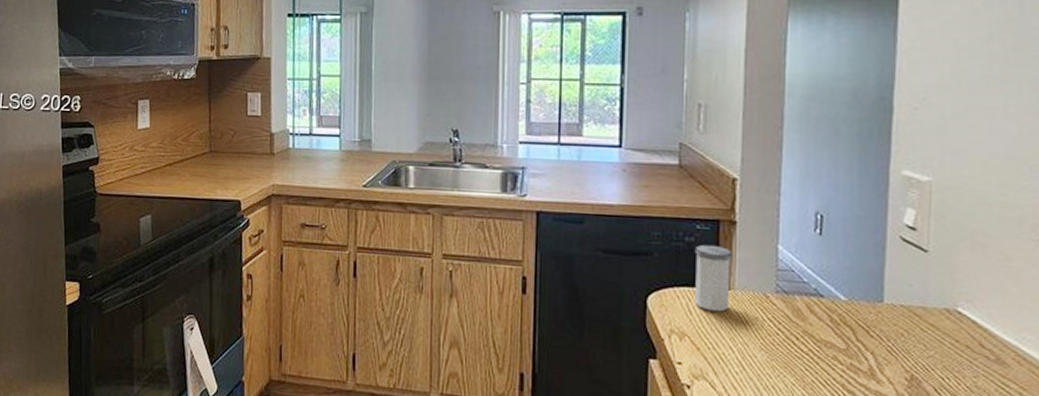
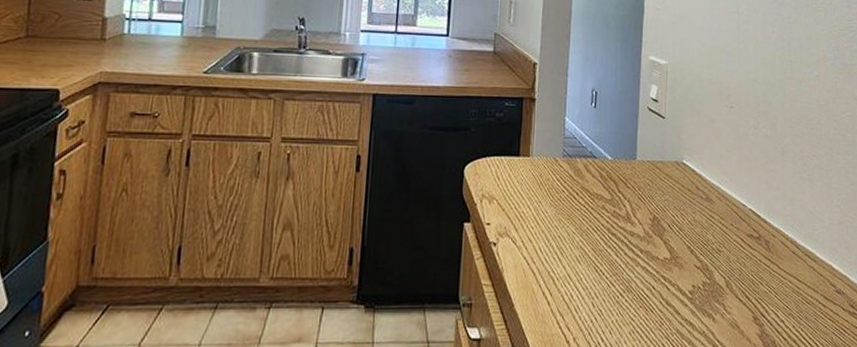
salt shaker: present [694,244,733,312] -> none [502,119,532,176]

